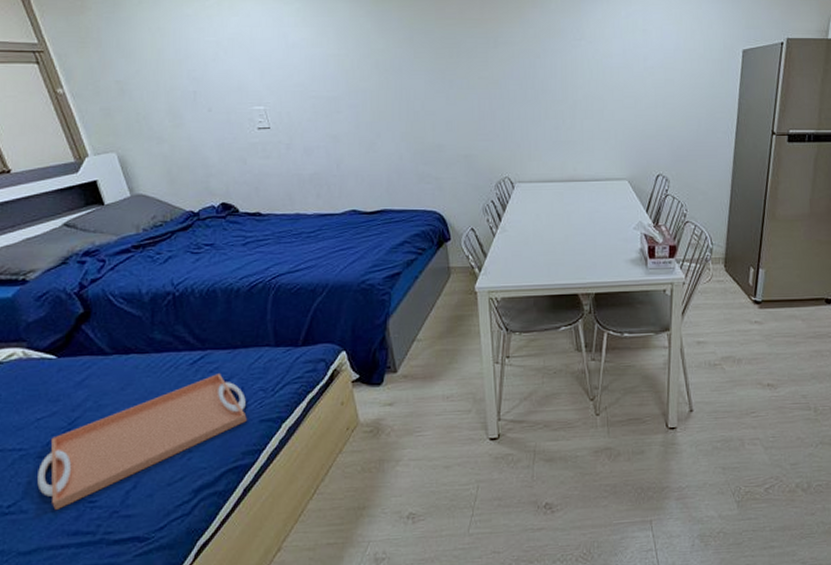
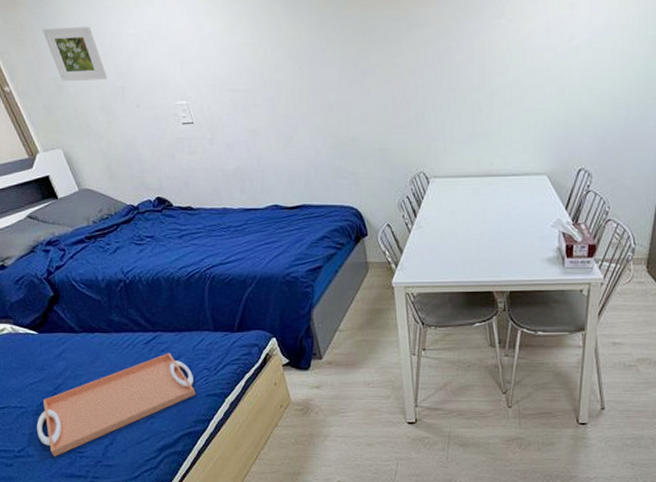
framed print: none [111,32,179,84] -> present [43,26,108,81]

